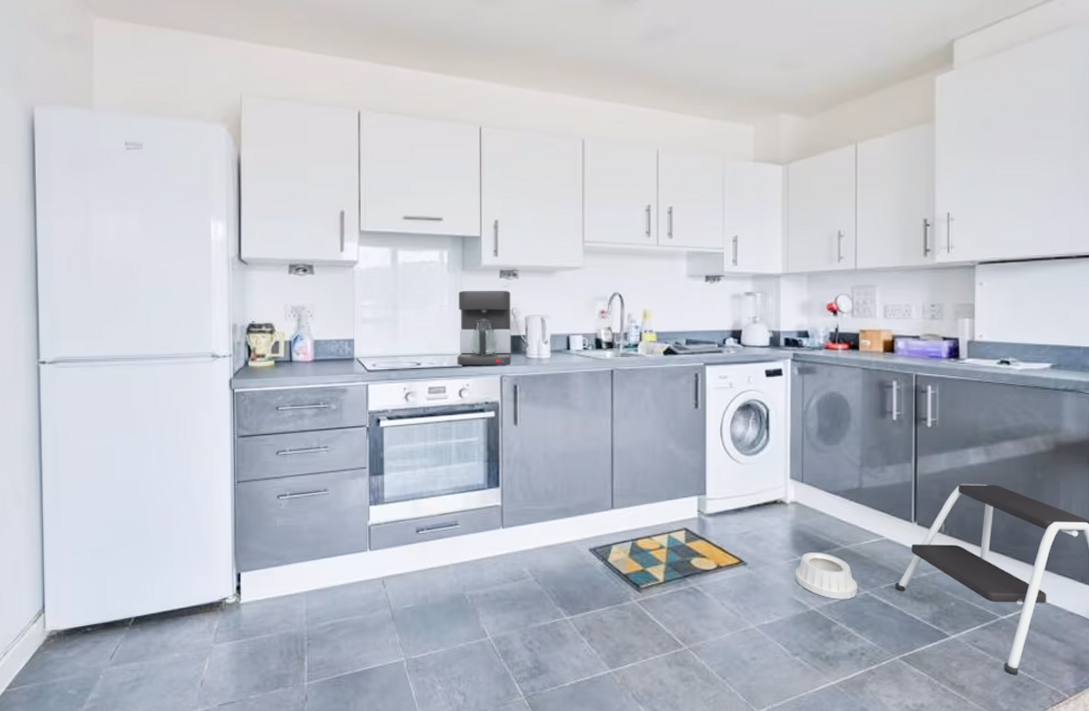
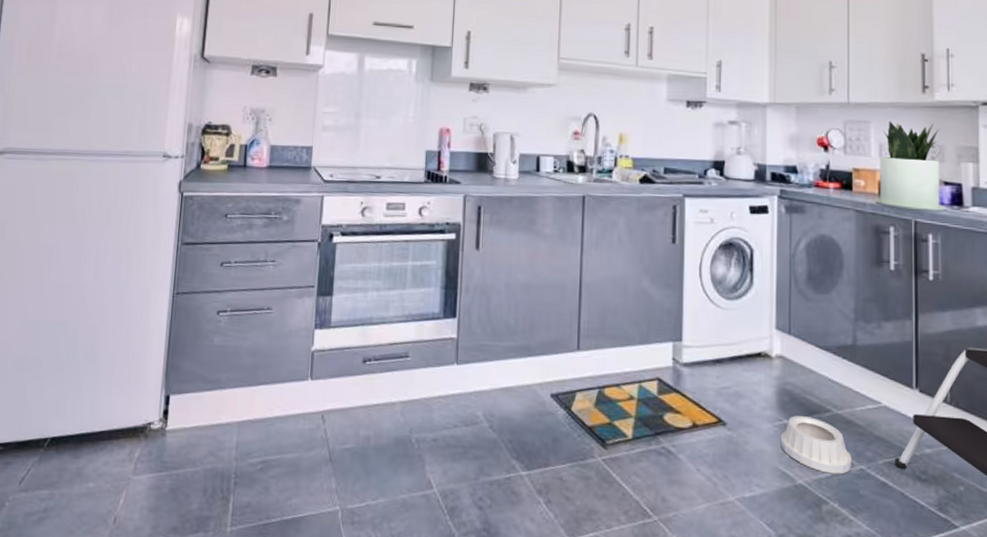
coffee maker: present [457,291,511,366] -> none [419,103,480,185]
planter: none [879,283,946,366] -> present [874,121,948,213]

